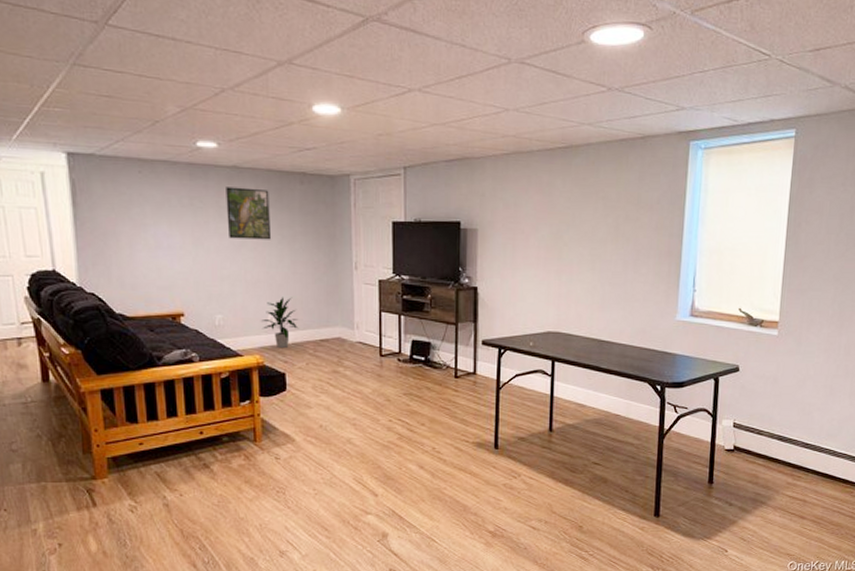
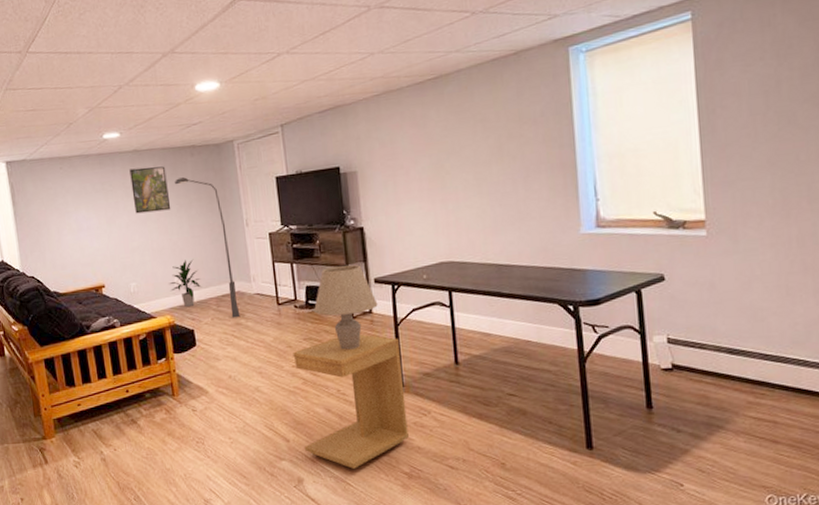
floor lamp: none [279,206,339,366] -> present [175,177,241,318]
side table: none [391,394,499,526] -> present [293,334,409,469]
table lamp: none [418,323,483,409] -> present [314,265,378,350]

